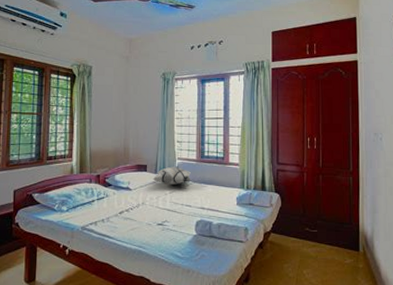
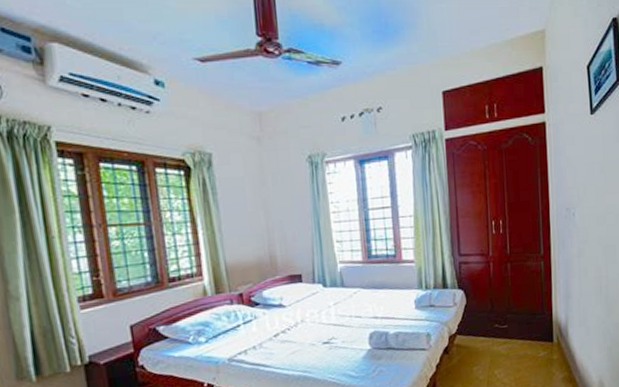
decorative pillow: present [152,166,192,186] -> none [310,272,359,296]

